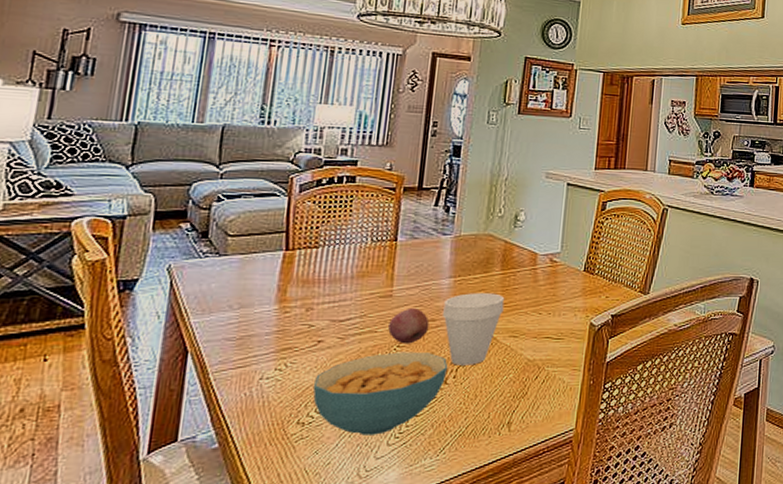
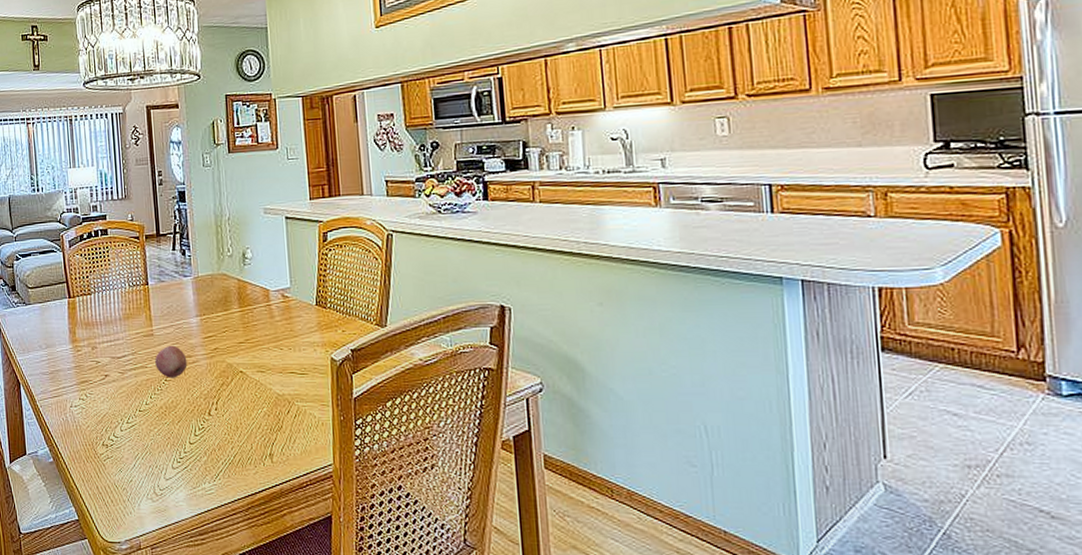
cereal bowl: present [312,351,448,436] -> none [108,385,210,459]
cup: present [443,293,505,366] -> none [196,330,248,399]

